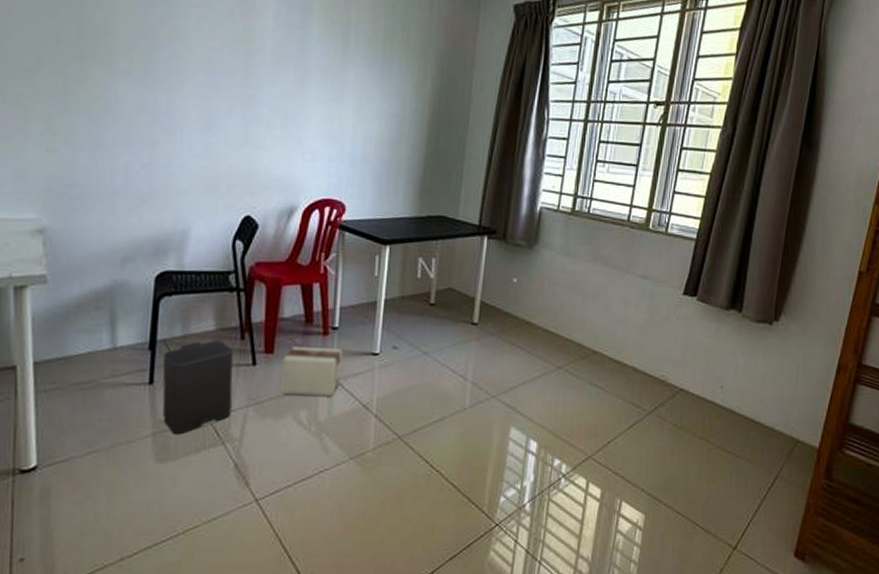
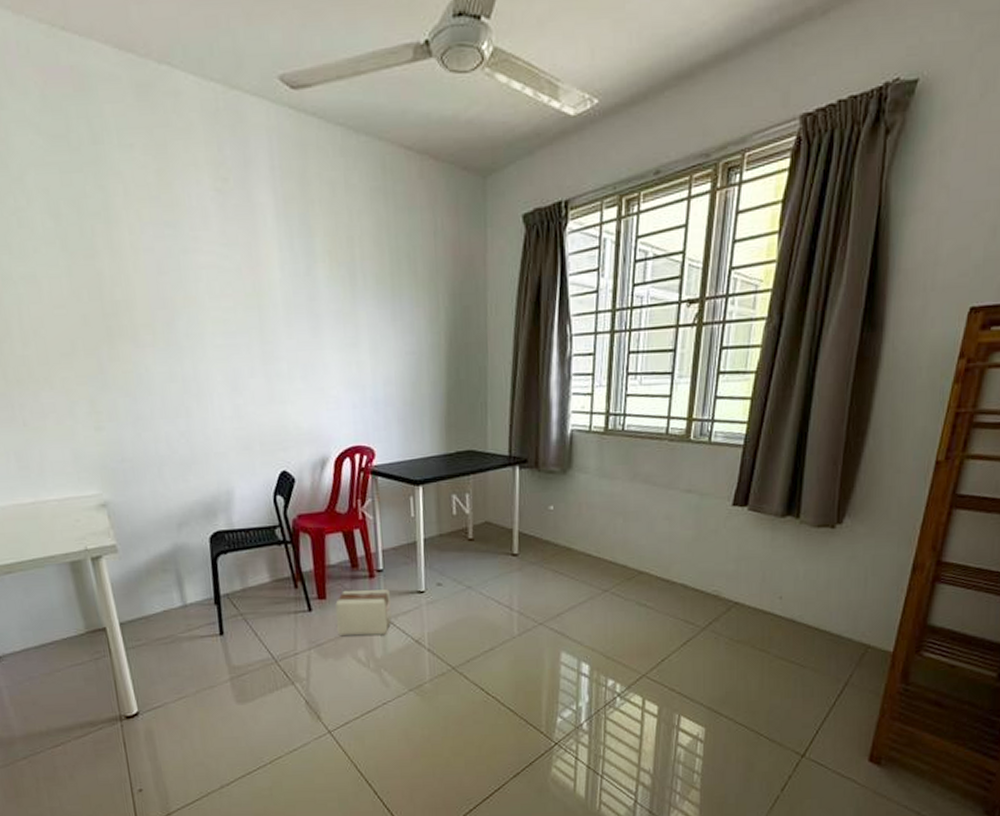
pedal bin: present [162,340,234,435] -> none [228,591,296,679]

